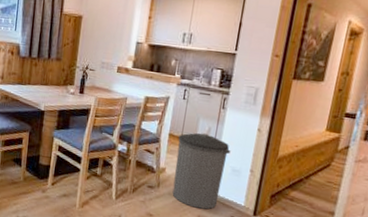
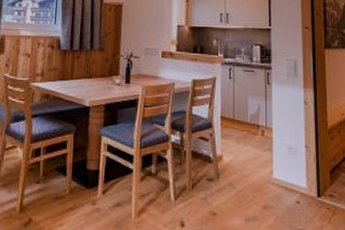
trash can: present [172,133,231,209] -> none [231,112,283,197]

